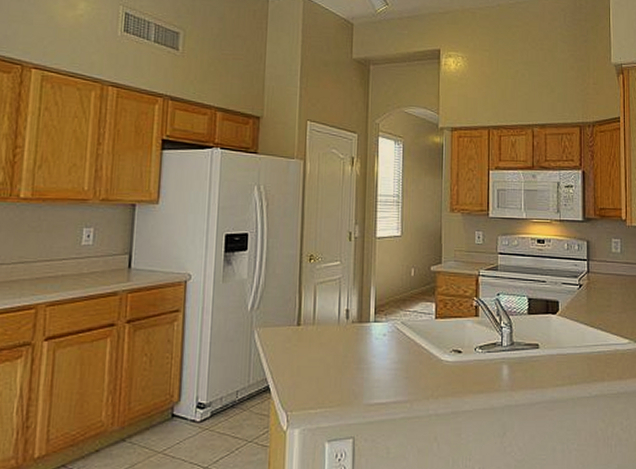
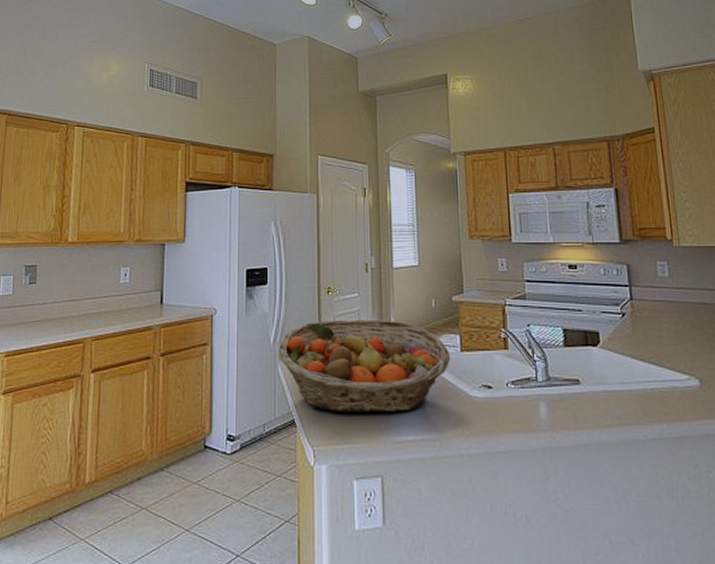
fruit basket: none [255,287,426,378] -> present [278,319,451,413]

